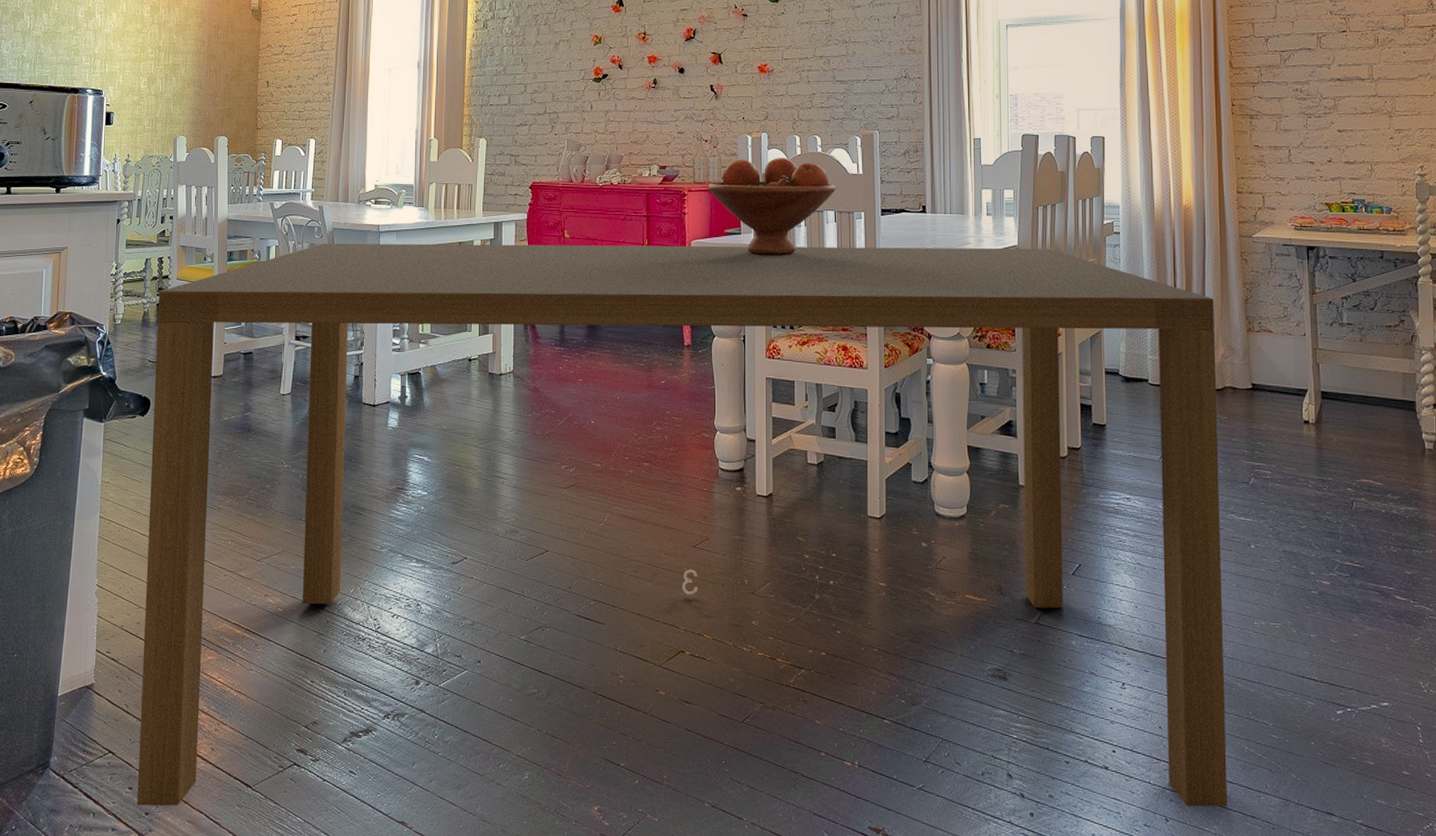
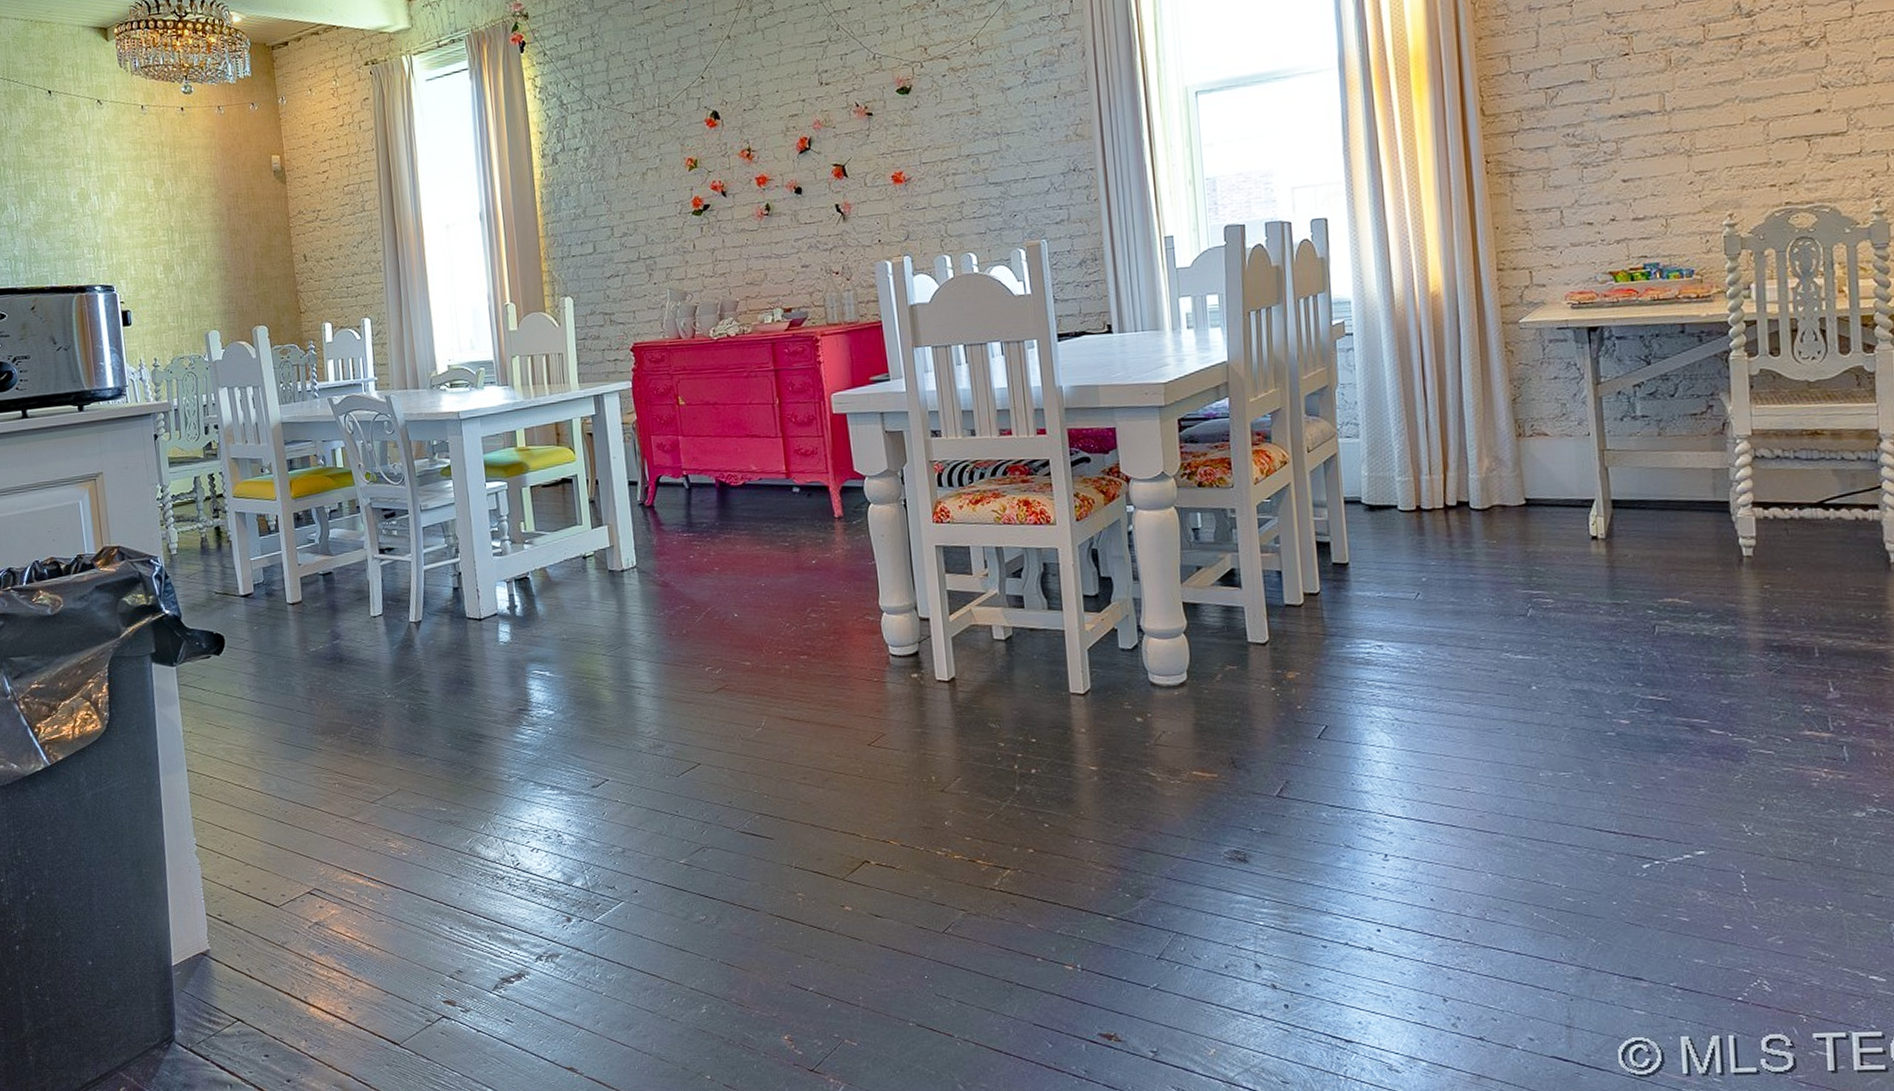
dining table: present [137,243,1228,807] -> none [215,361,1516,1073]
fruit bowl: present [707,158,836,256] -> none [844,284,1000,403]

